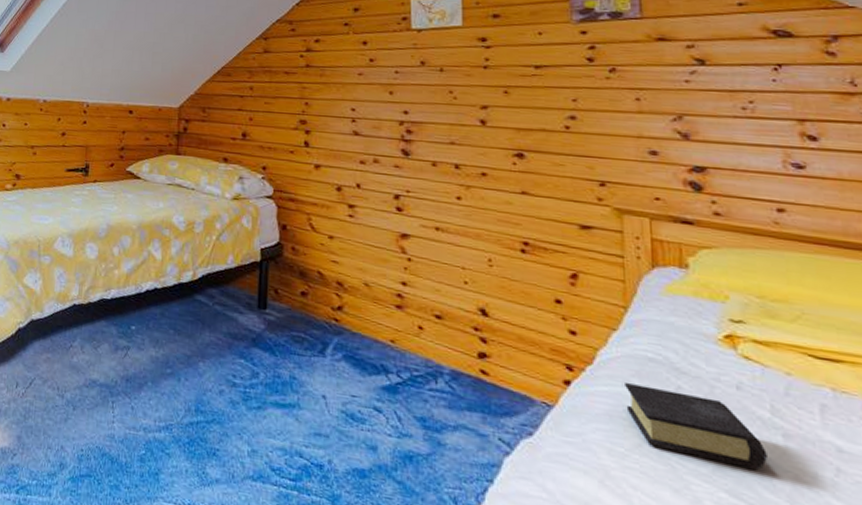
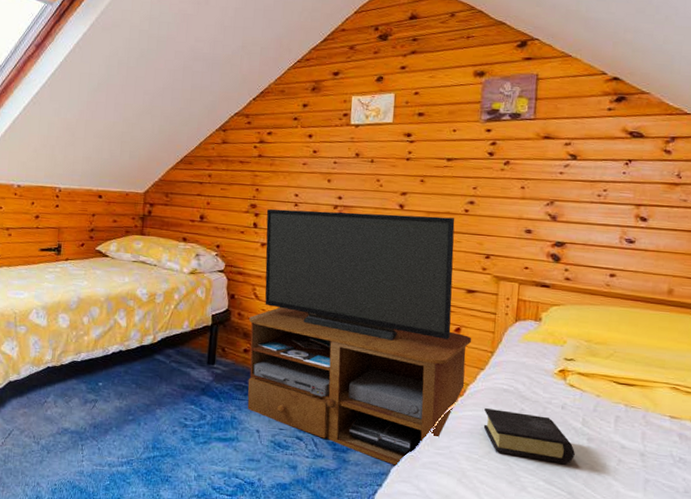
tv stand: none [305,125,595,457] -> present [247,208,472,467]

